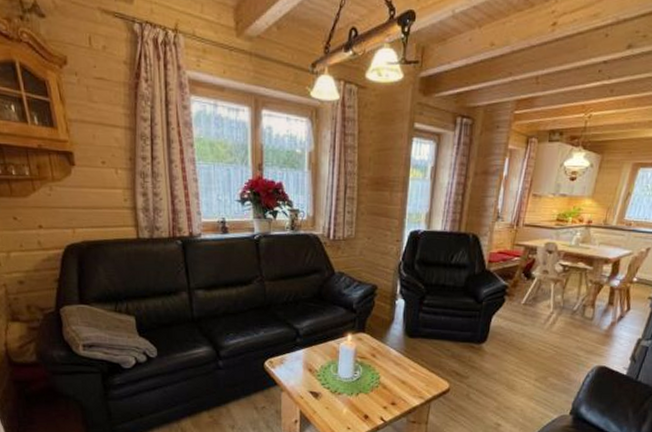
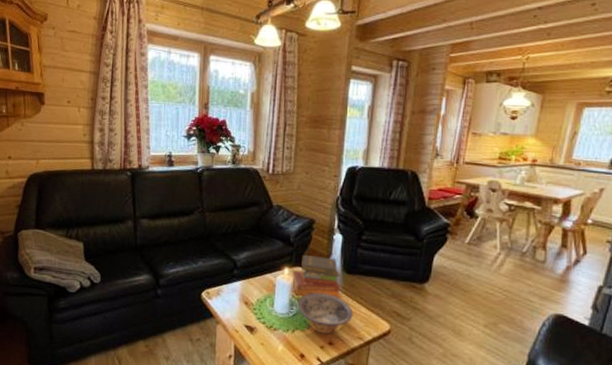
books: none [355,320,403,361] -> present [292,254,341,298]
bowl: none [360,356,415,395] -> present [297,292,354,334]

